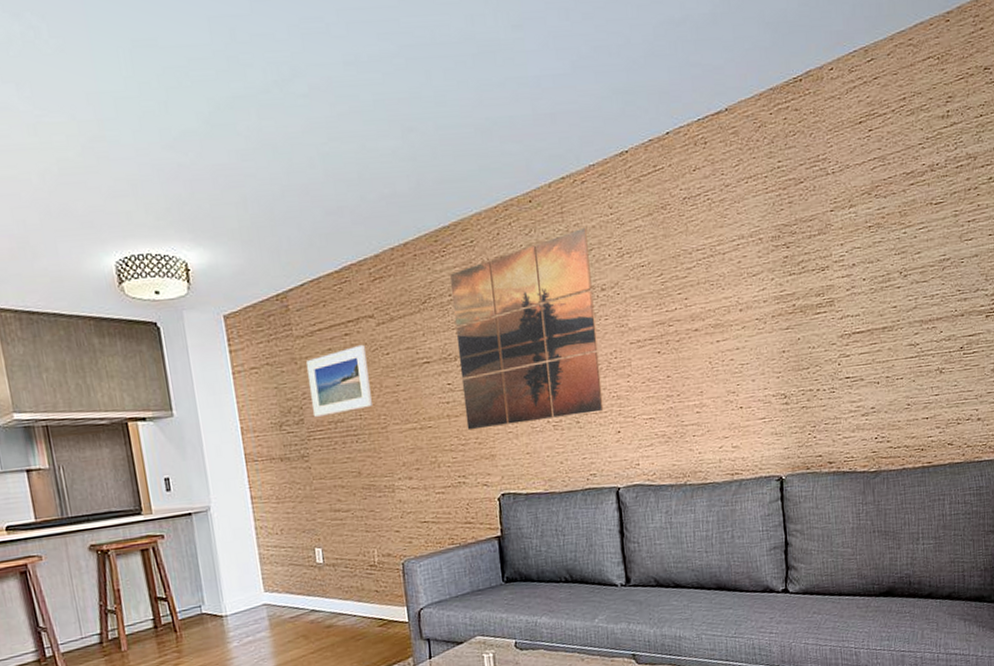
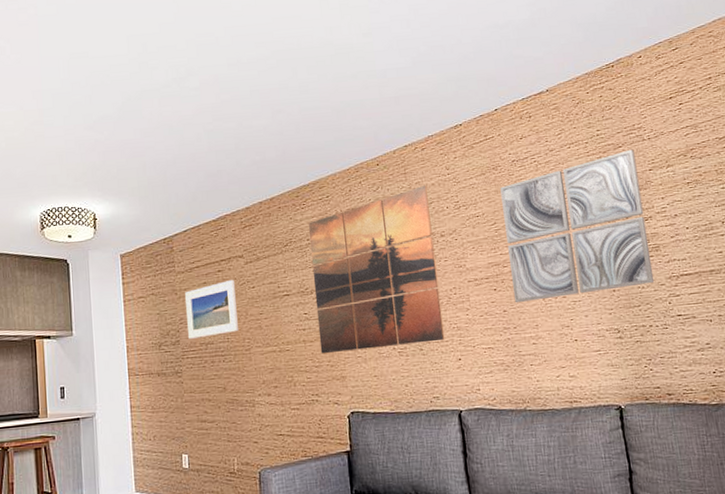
wall art: none [669,185,826,368] -> present [500,149,655,304]

